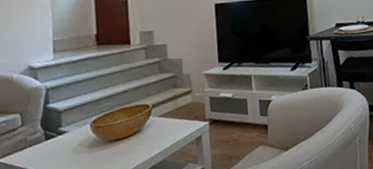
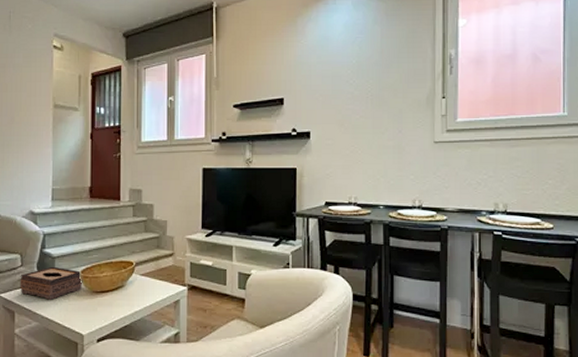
tissue box: none [21,121,95,158] -> present [20,266,83,300]

